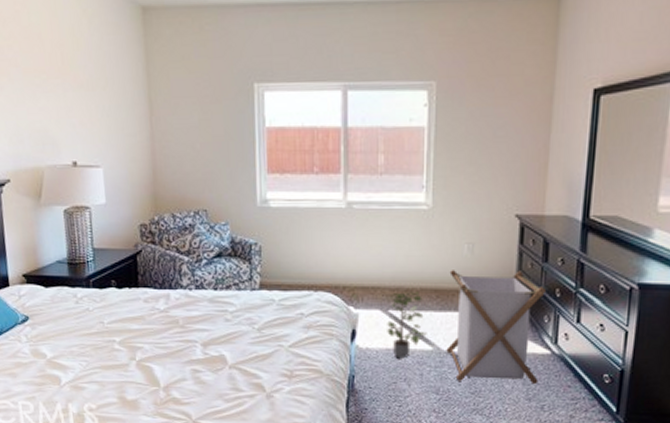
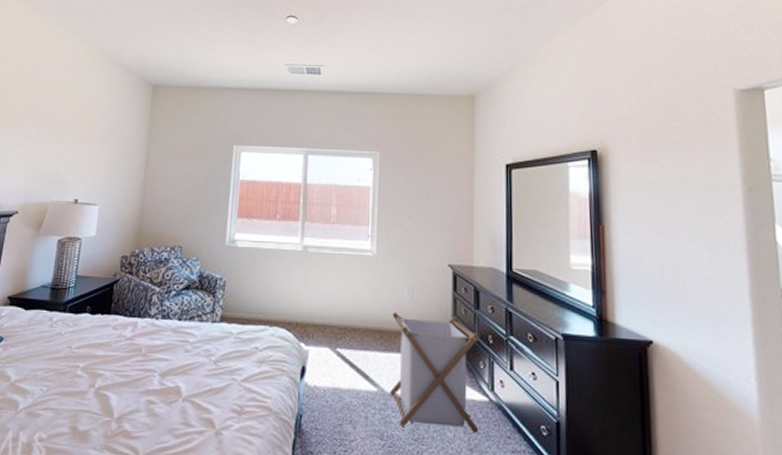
potted plant: present [387,290,427,359] -> none [334,330,372,399]

